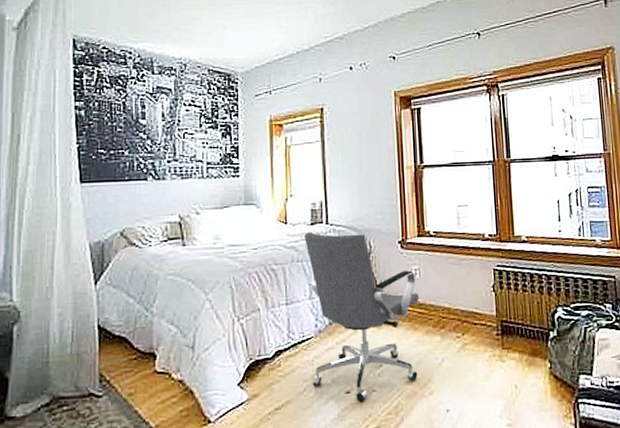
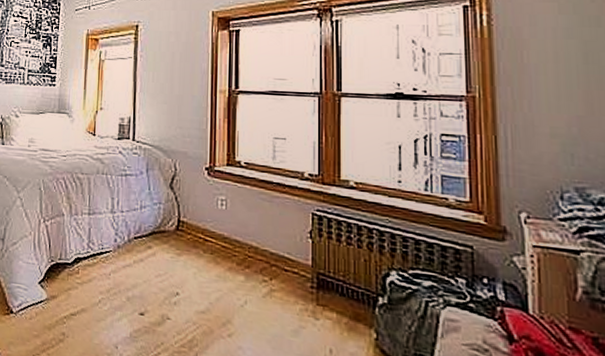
office chair: present [304,232,420,403] -> none [107,146,225,328]

